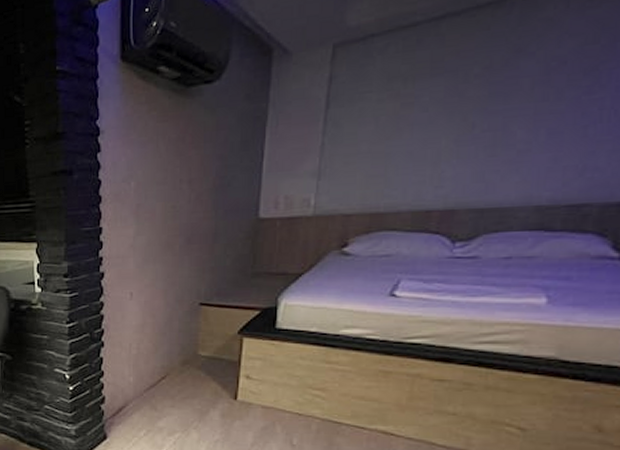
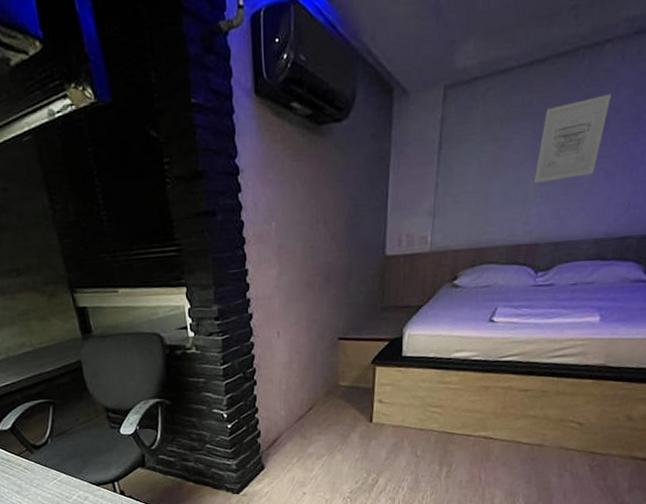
wall art: none [447,44,552,143] -> present [533,94,611,184]

